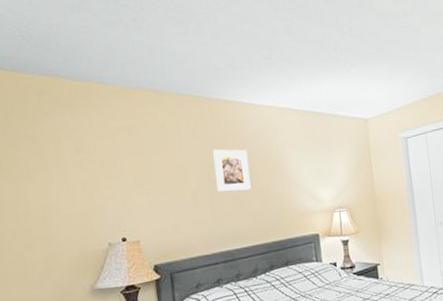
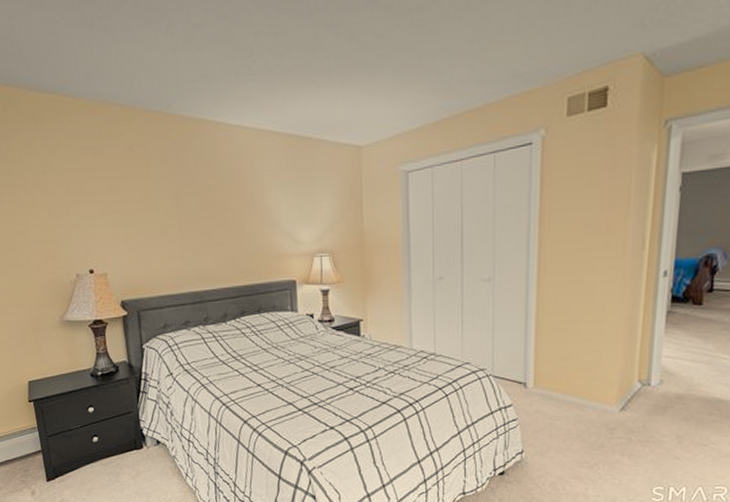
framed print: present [213,149,251,192] -> none [183,176,223,226]

